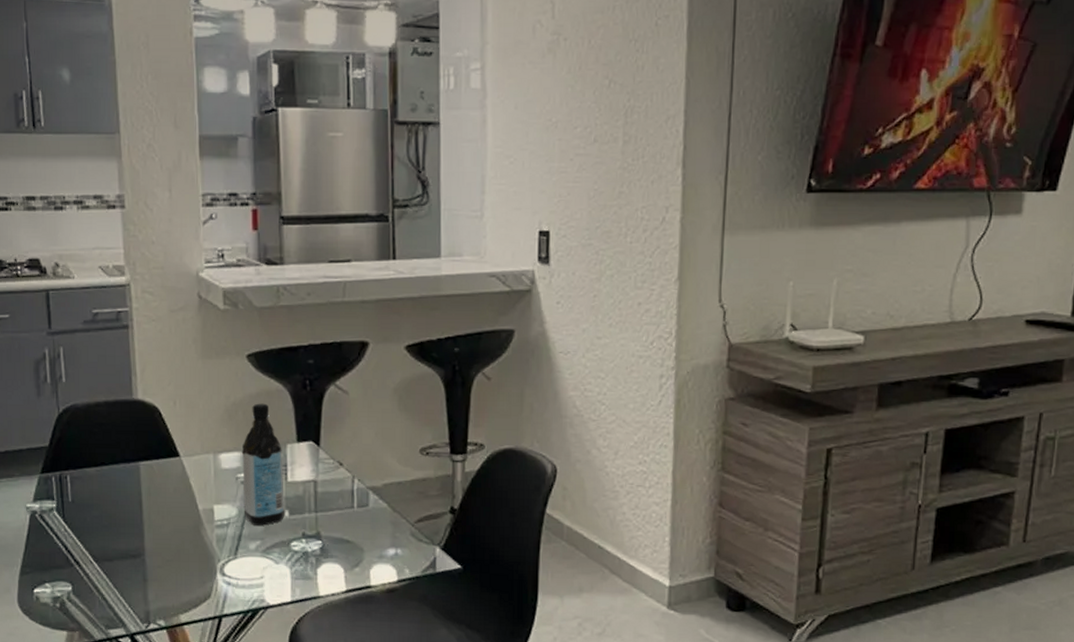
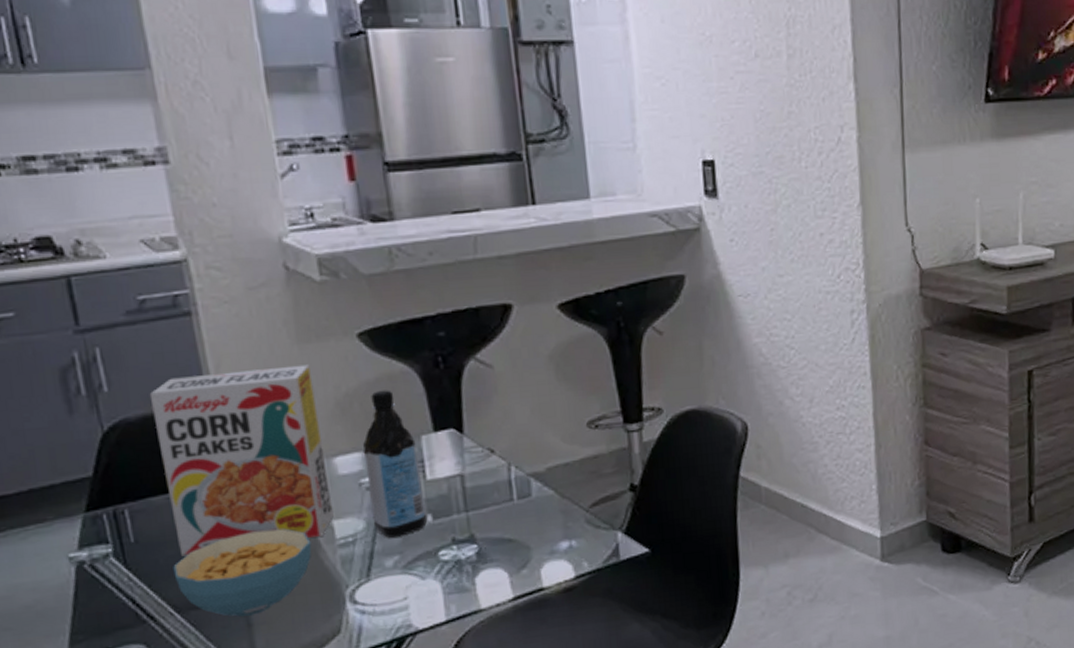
cereal box: none [93,375,215,518] -> present [149,364,334,557]
cereal bowl: none [96,505,196,573] -> present [173,528,312,617]

